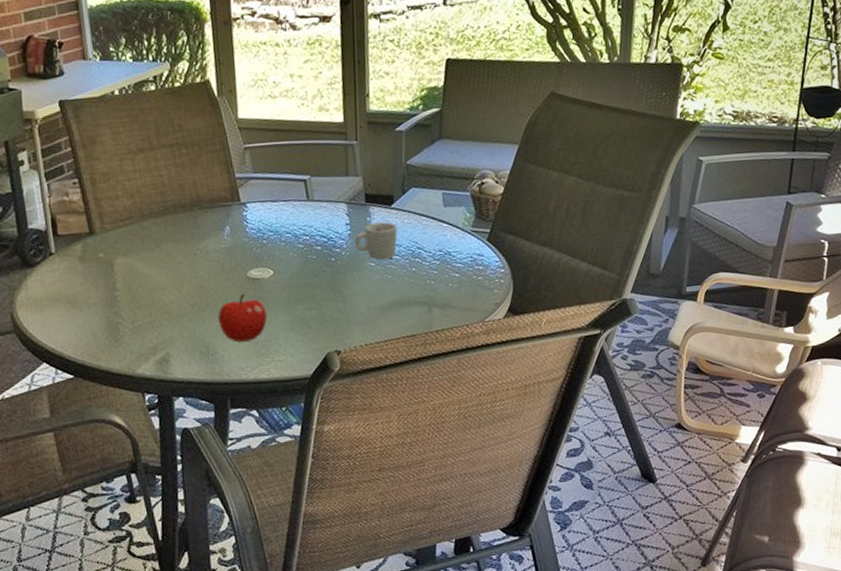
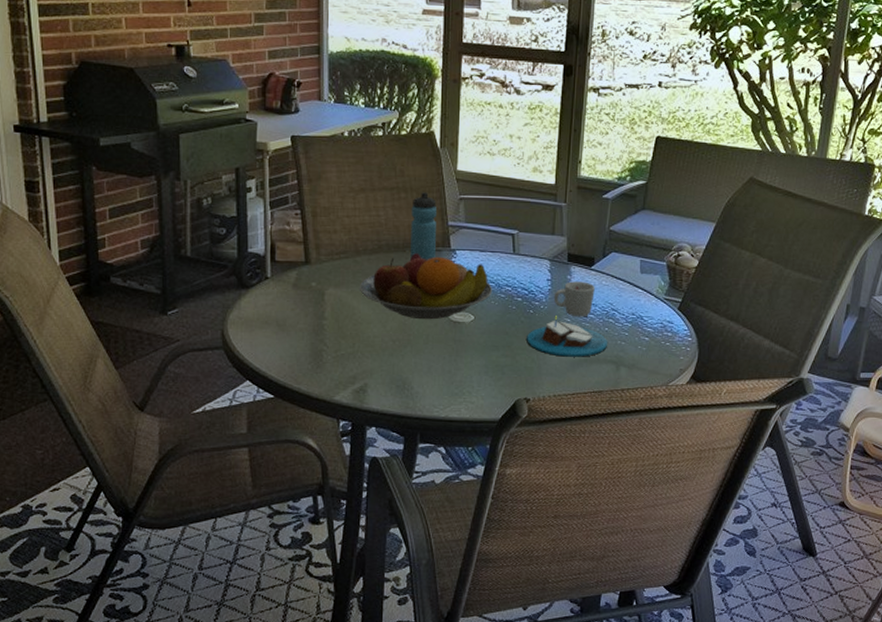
fruit bowl: none [149,211,289,281] -> present [360,253,492,320]
water bottle: none [194,145,226,217] -> present [410,192,437,260]
fruit: present [218,293,268,343] -> none [417,334,464,381]
candle: none [331,261,417,303] -> present [527,316,608,357]

